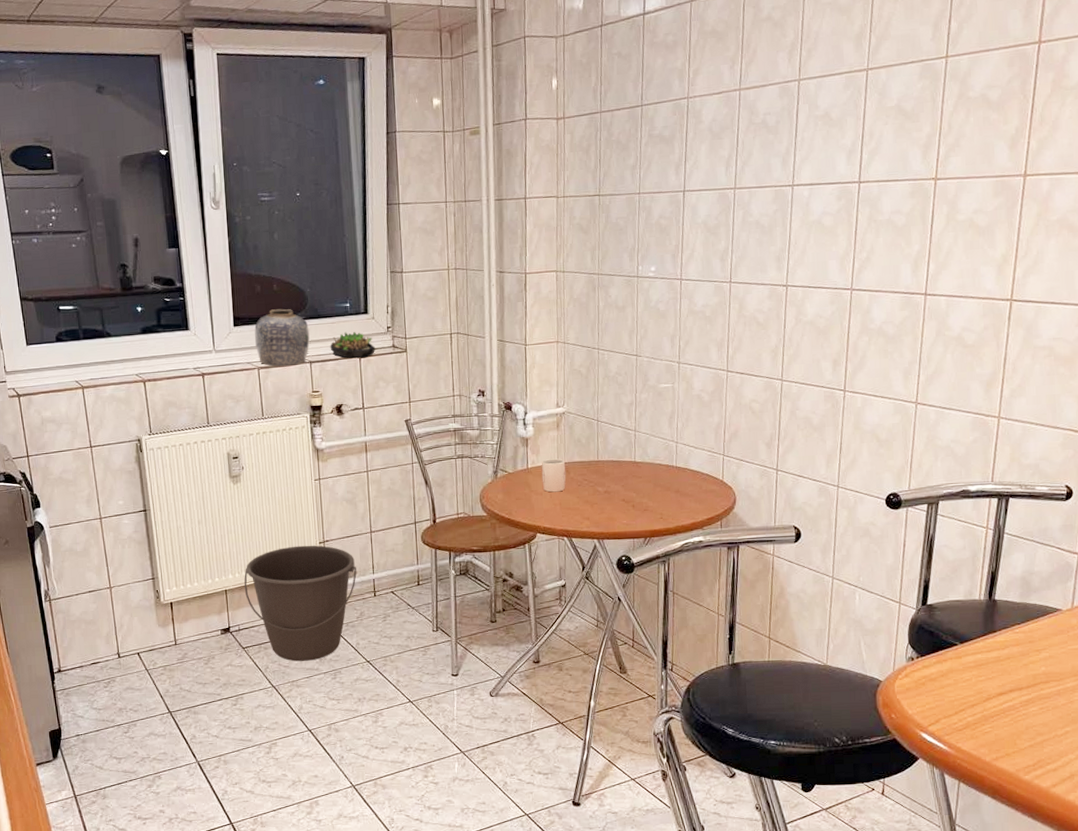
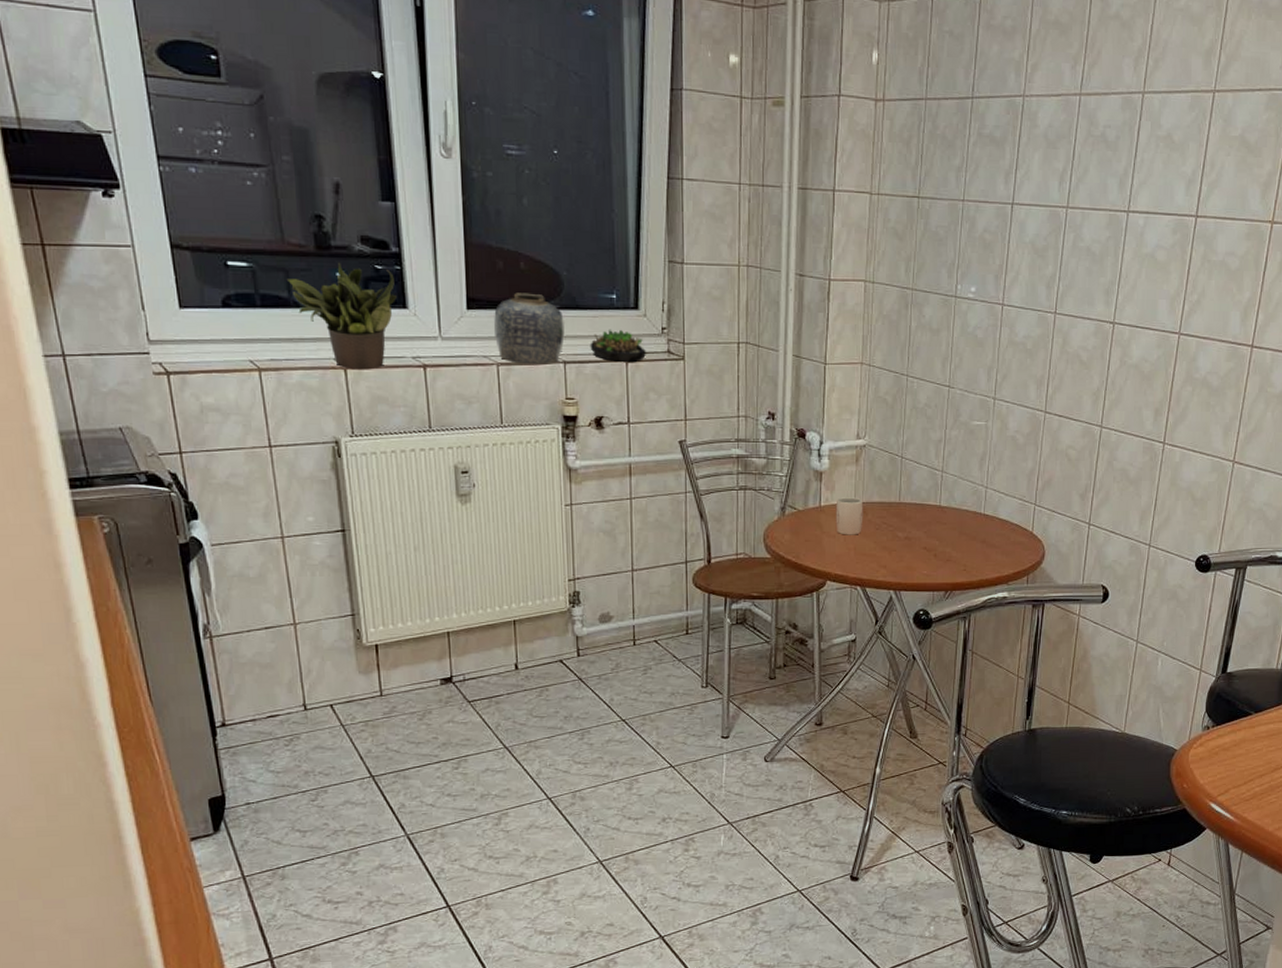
potted plant: none [101,300,181,382] -> present [286,263,397,370]
bucket: present [244,545,357,661] -> none [471,582,613,719]

